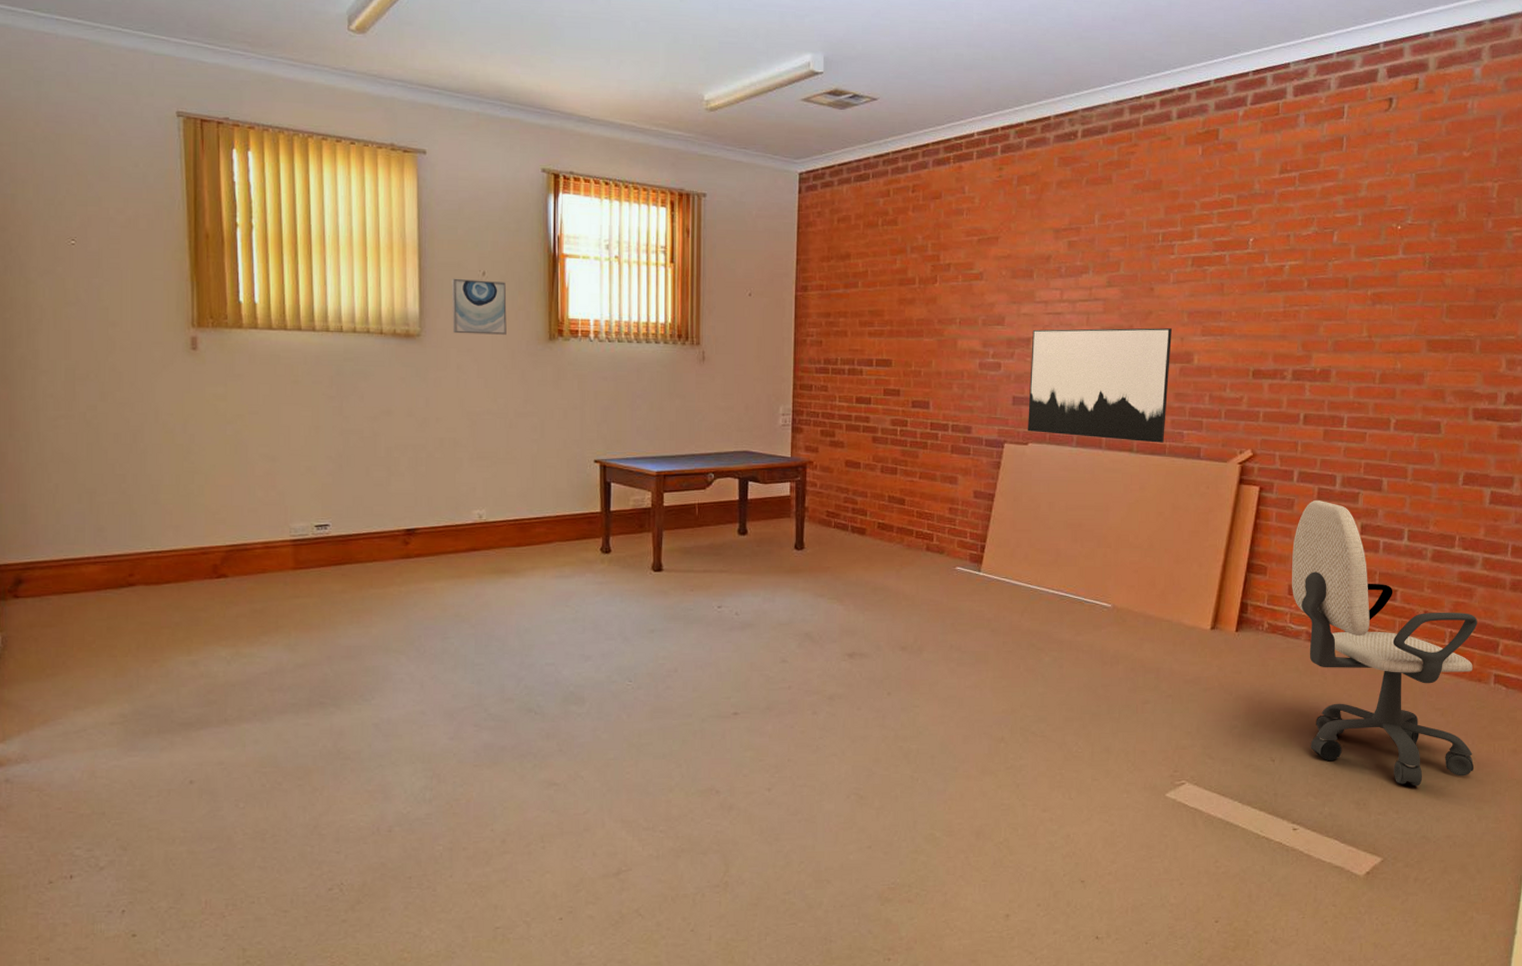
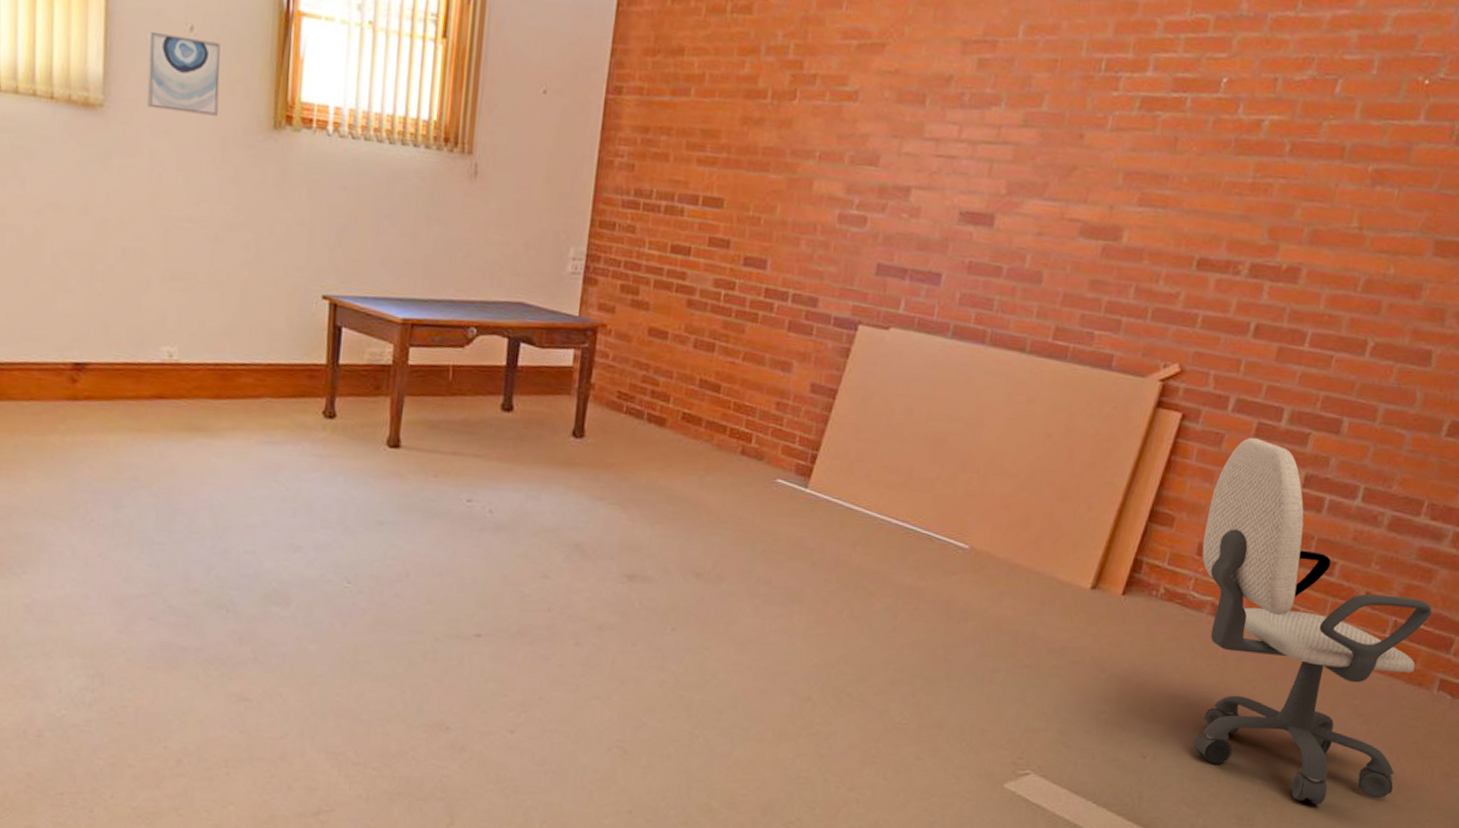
wall art: present [1028,328,1172,443] -> none [891,175,1100,344]

